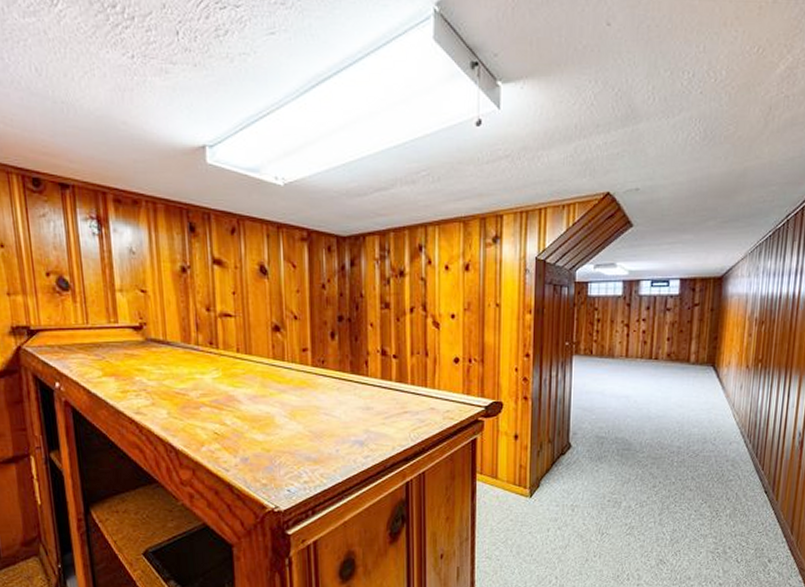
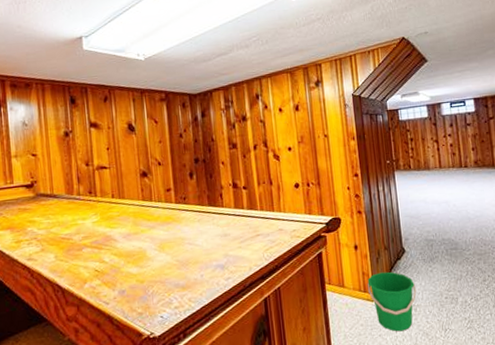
bucket: none [523,467,577,531] -> present [367,271,417,332]

